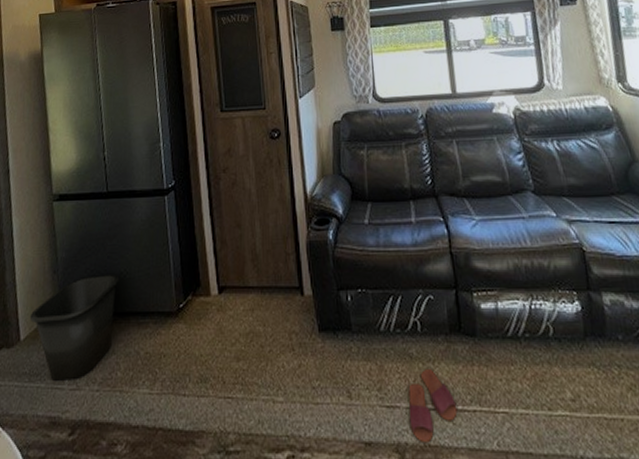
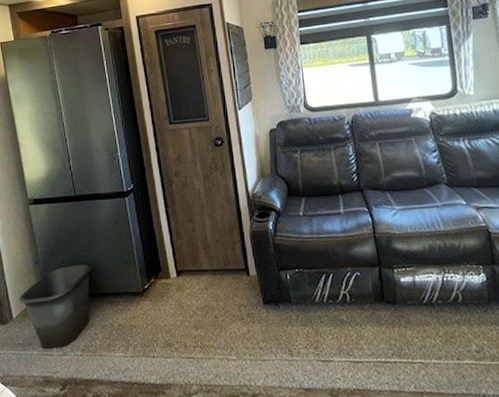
slippers: present [408,368,458,444] -> none [340,330,381,388]

